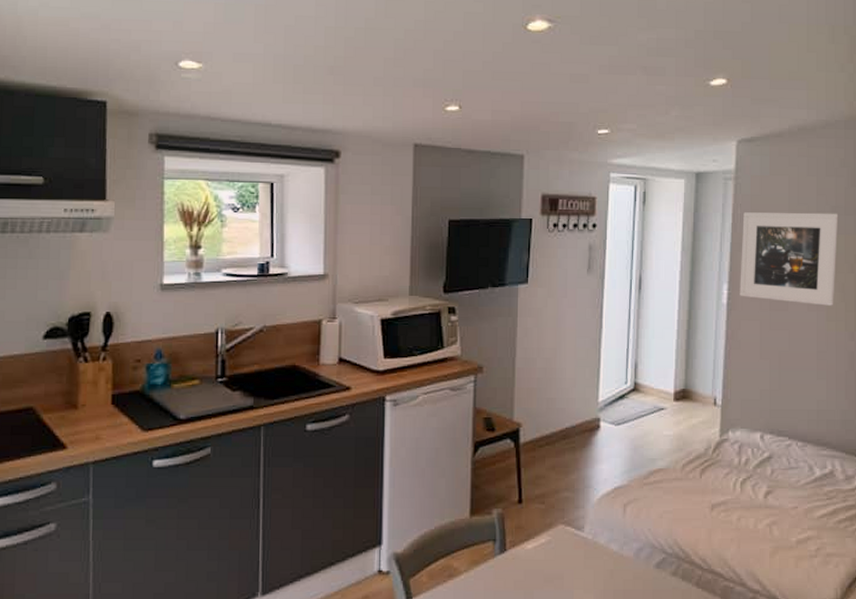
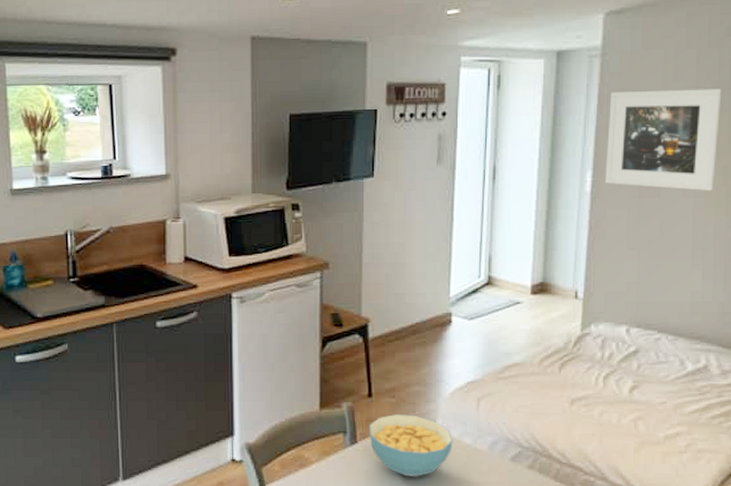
cereal bowl: none [518,521,600,586] -> present [369,414,453,477]

